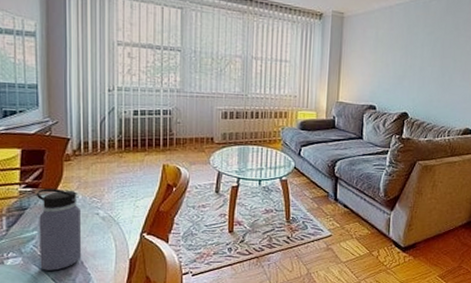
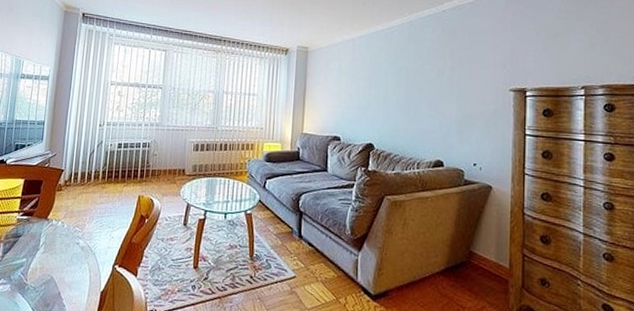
water bottle: present [36,188,82,271] -> none [24,217,64,300]

